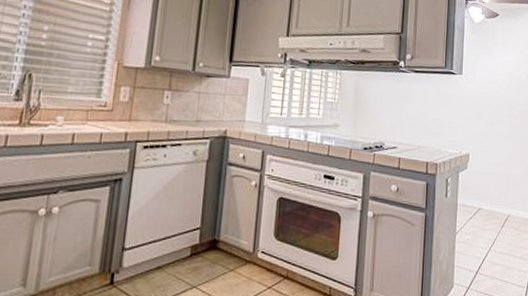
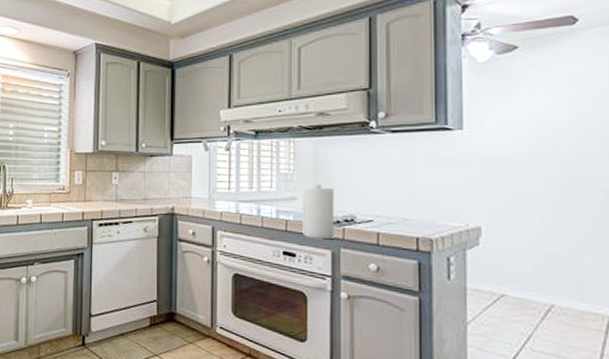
paper towel holder: none [341,114,369,164] -> present [302,185,334,240]

